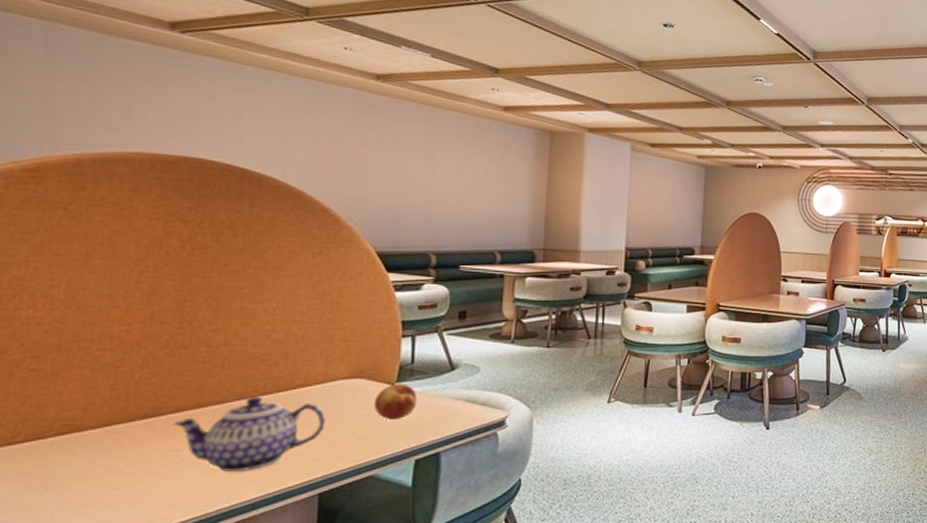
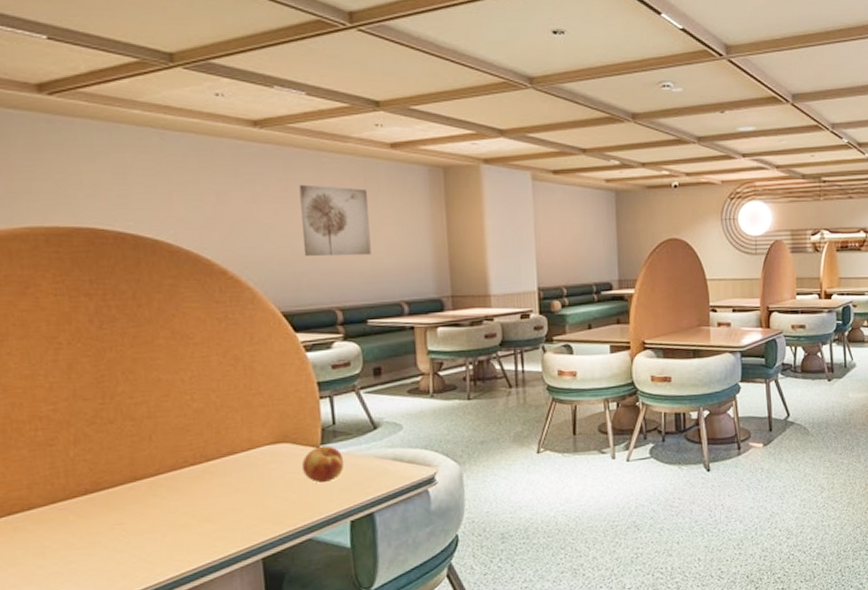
teapot: present [173,396,325,472] -> none [113,466,258,542]
wall art: none [407,135,477,206] -> present [299,184,372,257]

